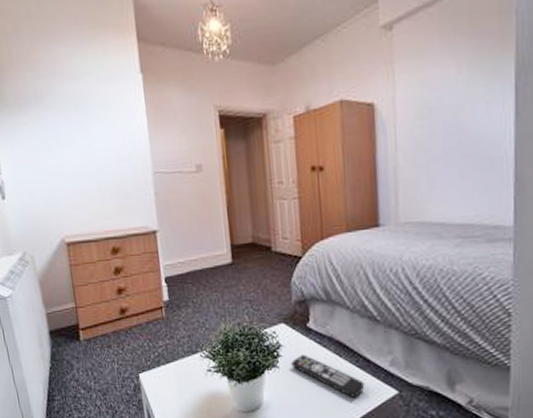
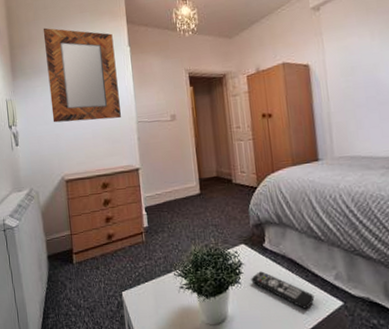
home mirror: none [27,44,133,171] -> present [43,27,121,123]

